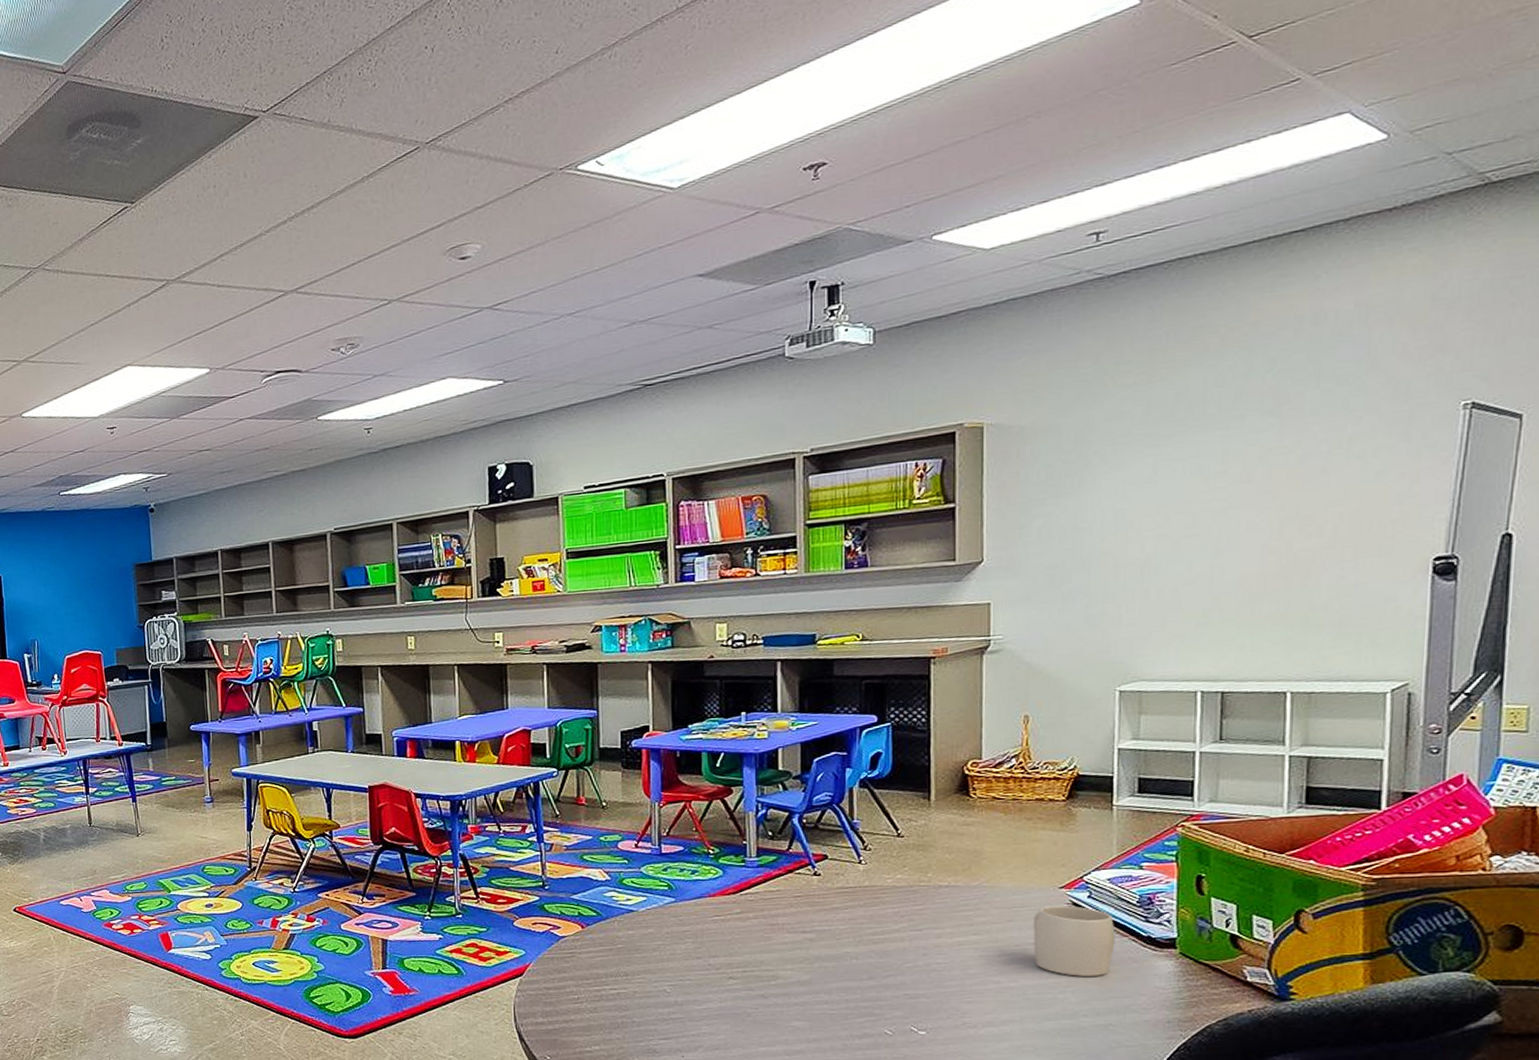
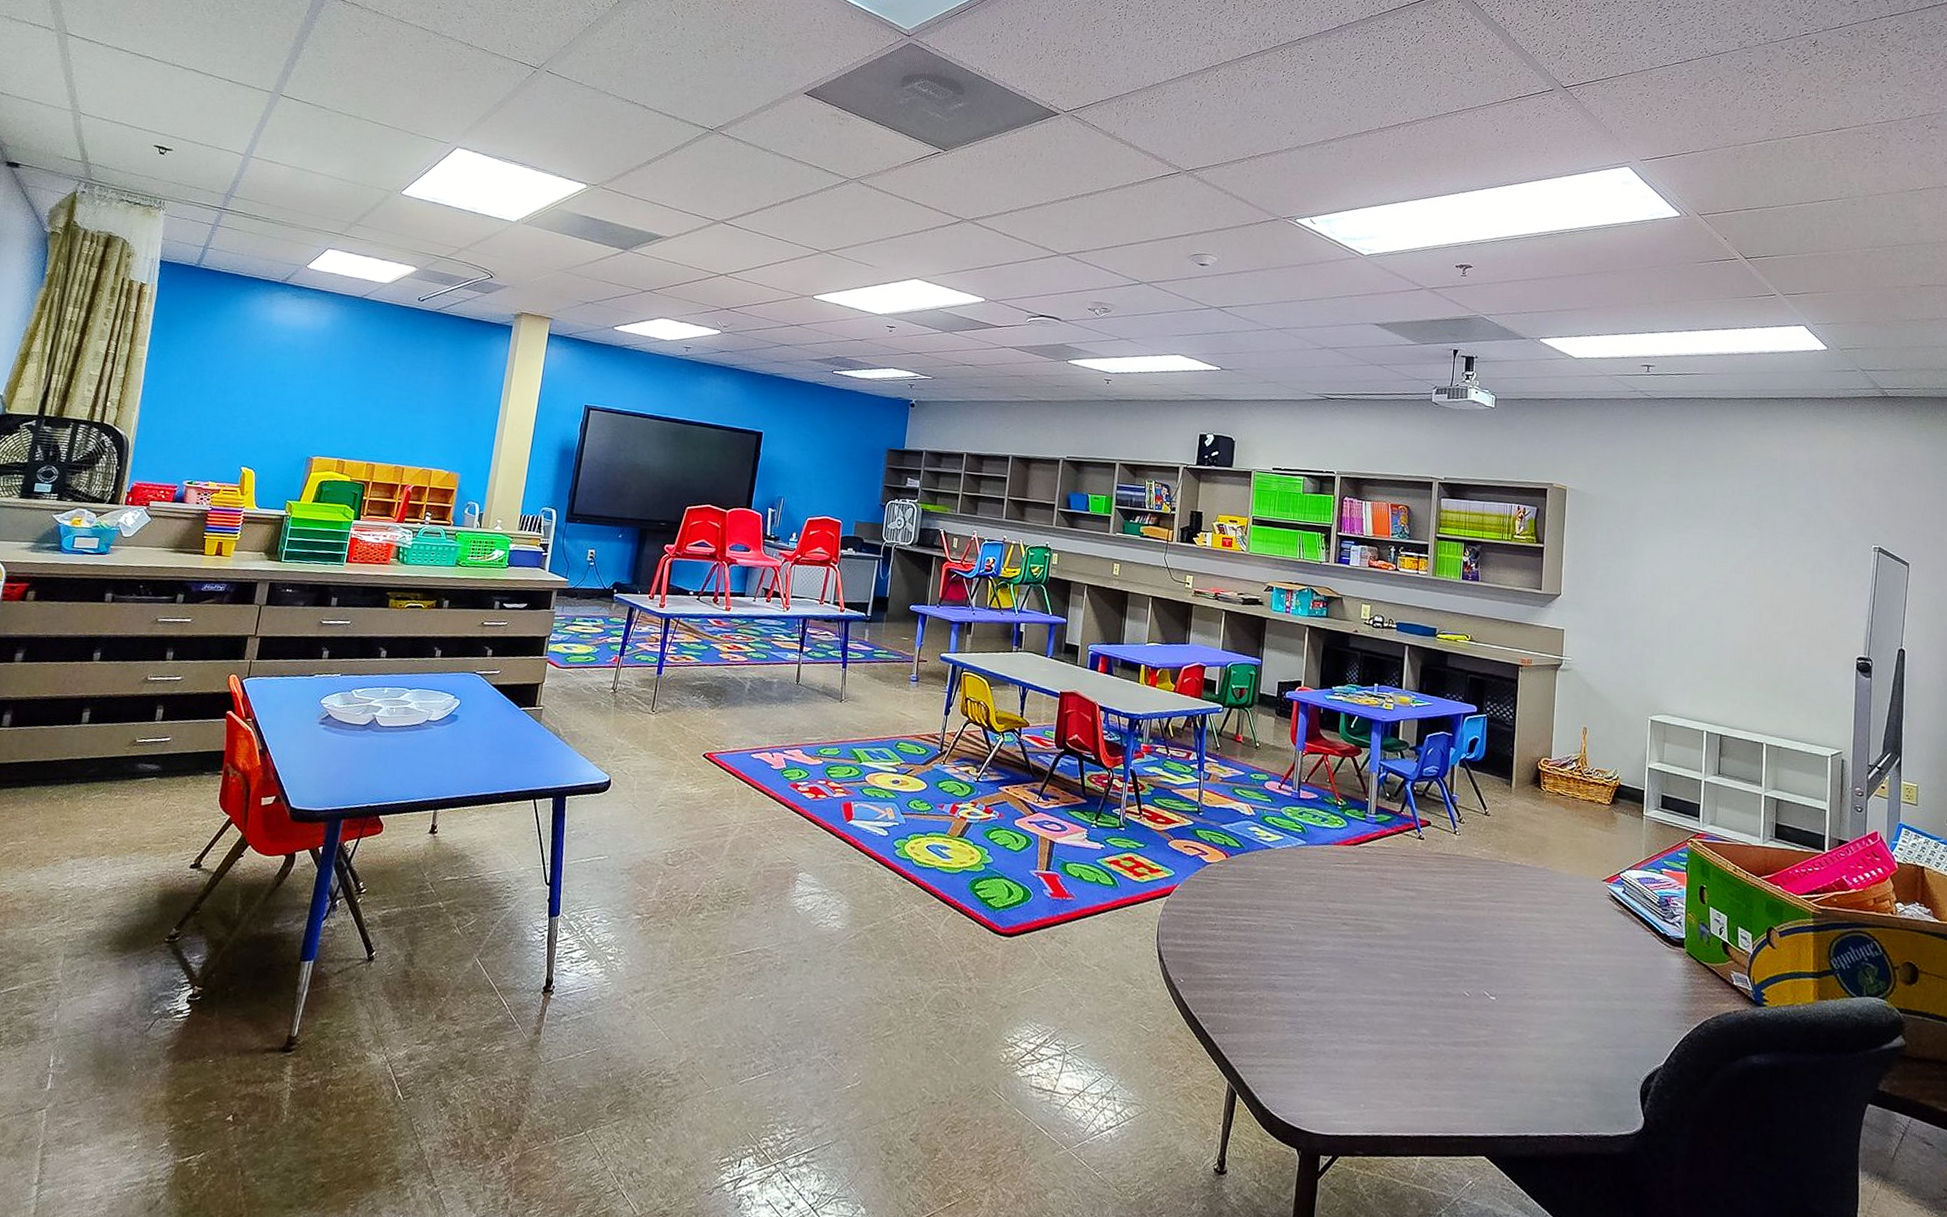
mug: present [1032,906,1116,977] -> none [1581,895,1642,965]

